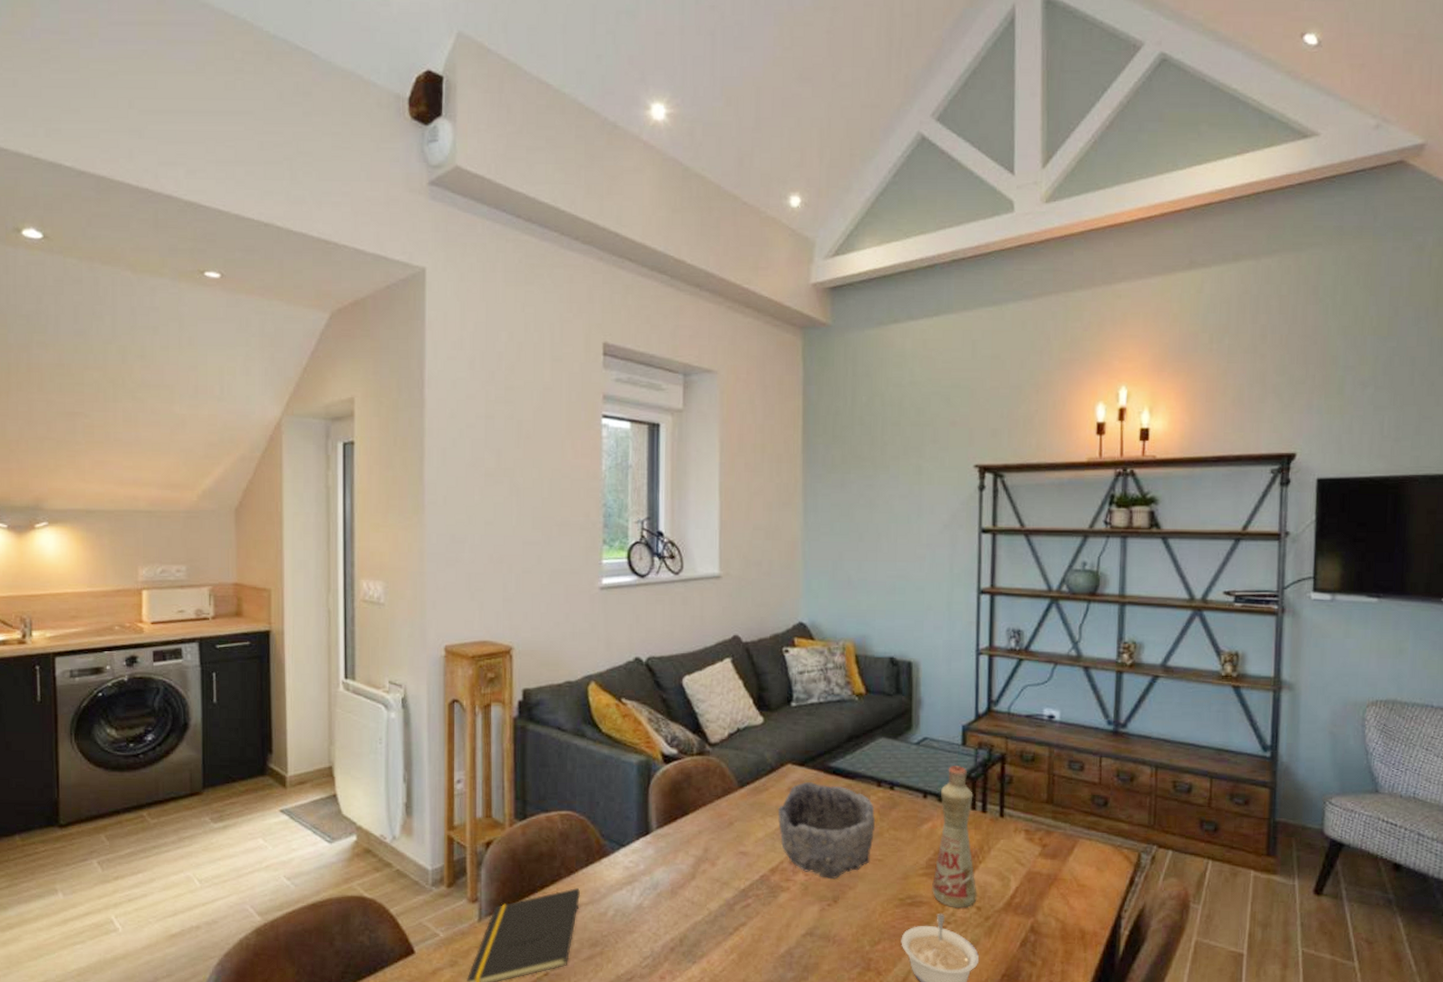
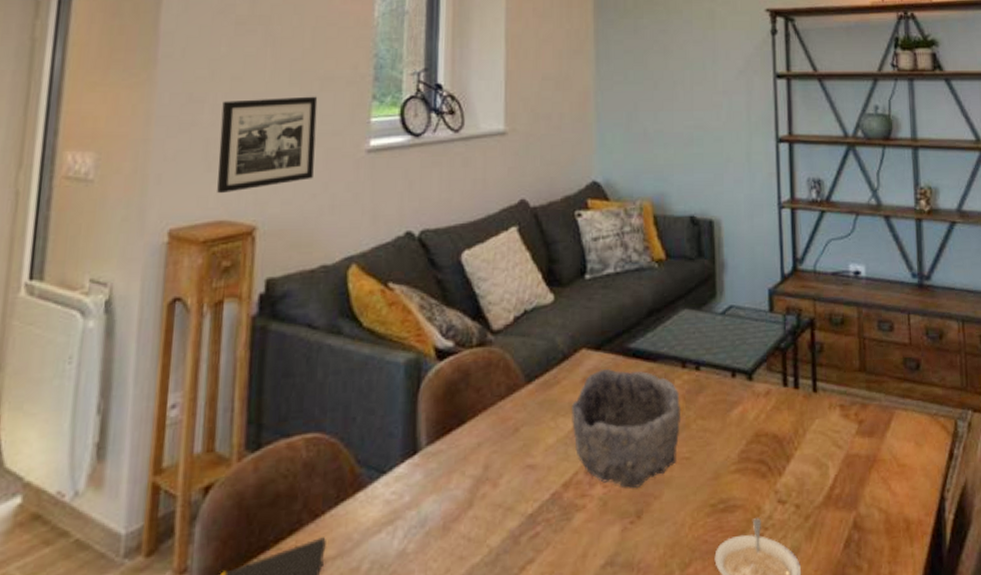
picture frame: none [479,539,557,619] -> present [217,96,318,194]
bottle: present [932,766,977,908] -> none [746,336,795,509]

